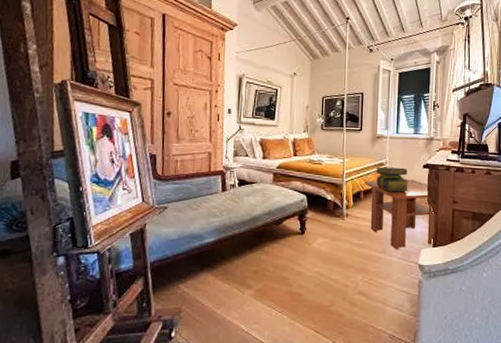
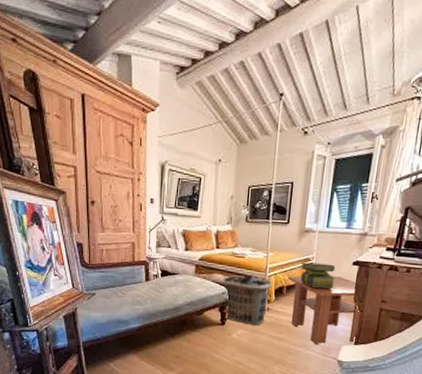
clothes hamper: none [298,180,351,232] -> present [220,274,273,325]

